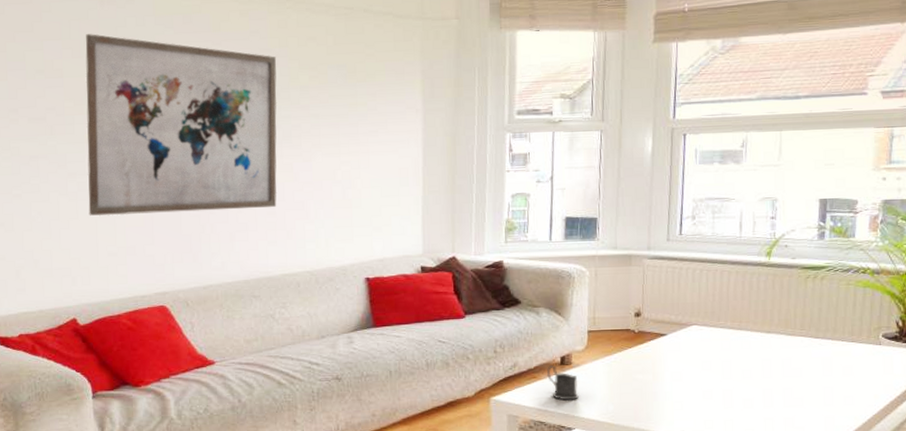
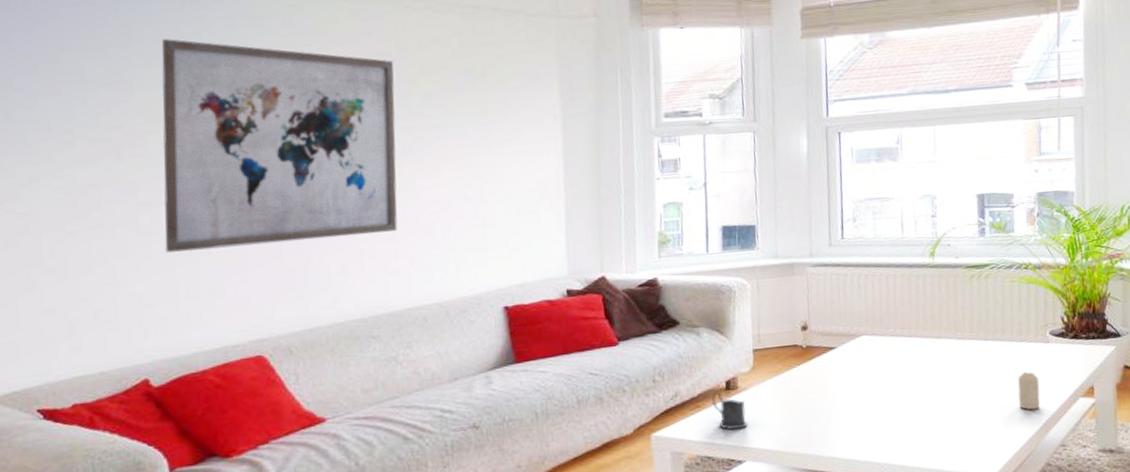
candle: none [844,370,867,407] -> present [1017,371,1040,410]

